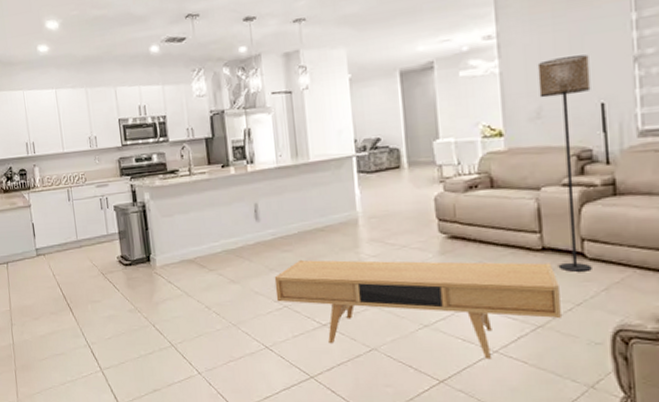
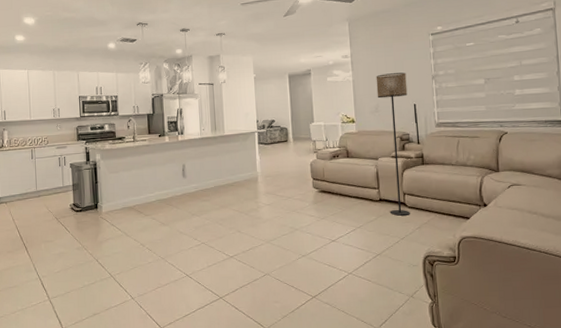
tv console: present [274,259,561,360] -> none [195,207,392,279]

